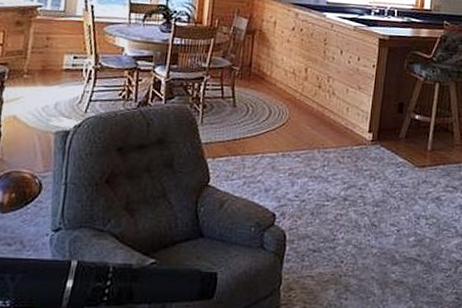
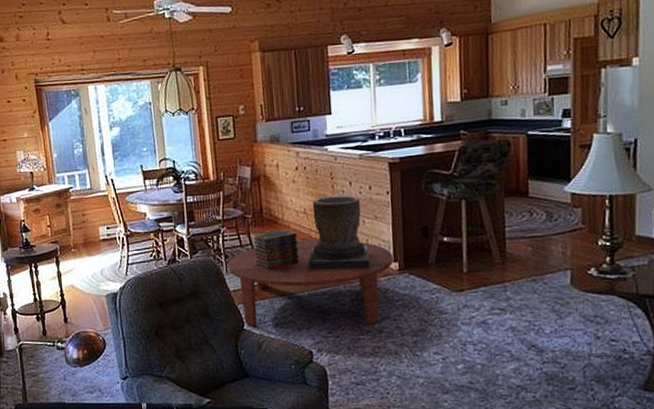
coffee table: none [204,99,370,192] -> present [228,239,394,326]
book stack: none [234,86,283,126] -> present [253,229,300,270]
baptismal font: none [288,61,348,137] -> present [309,195,370,270]

